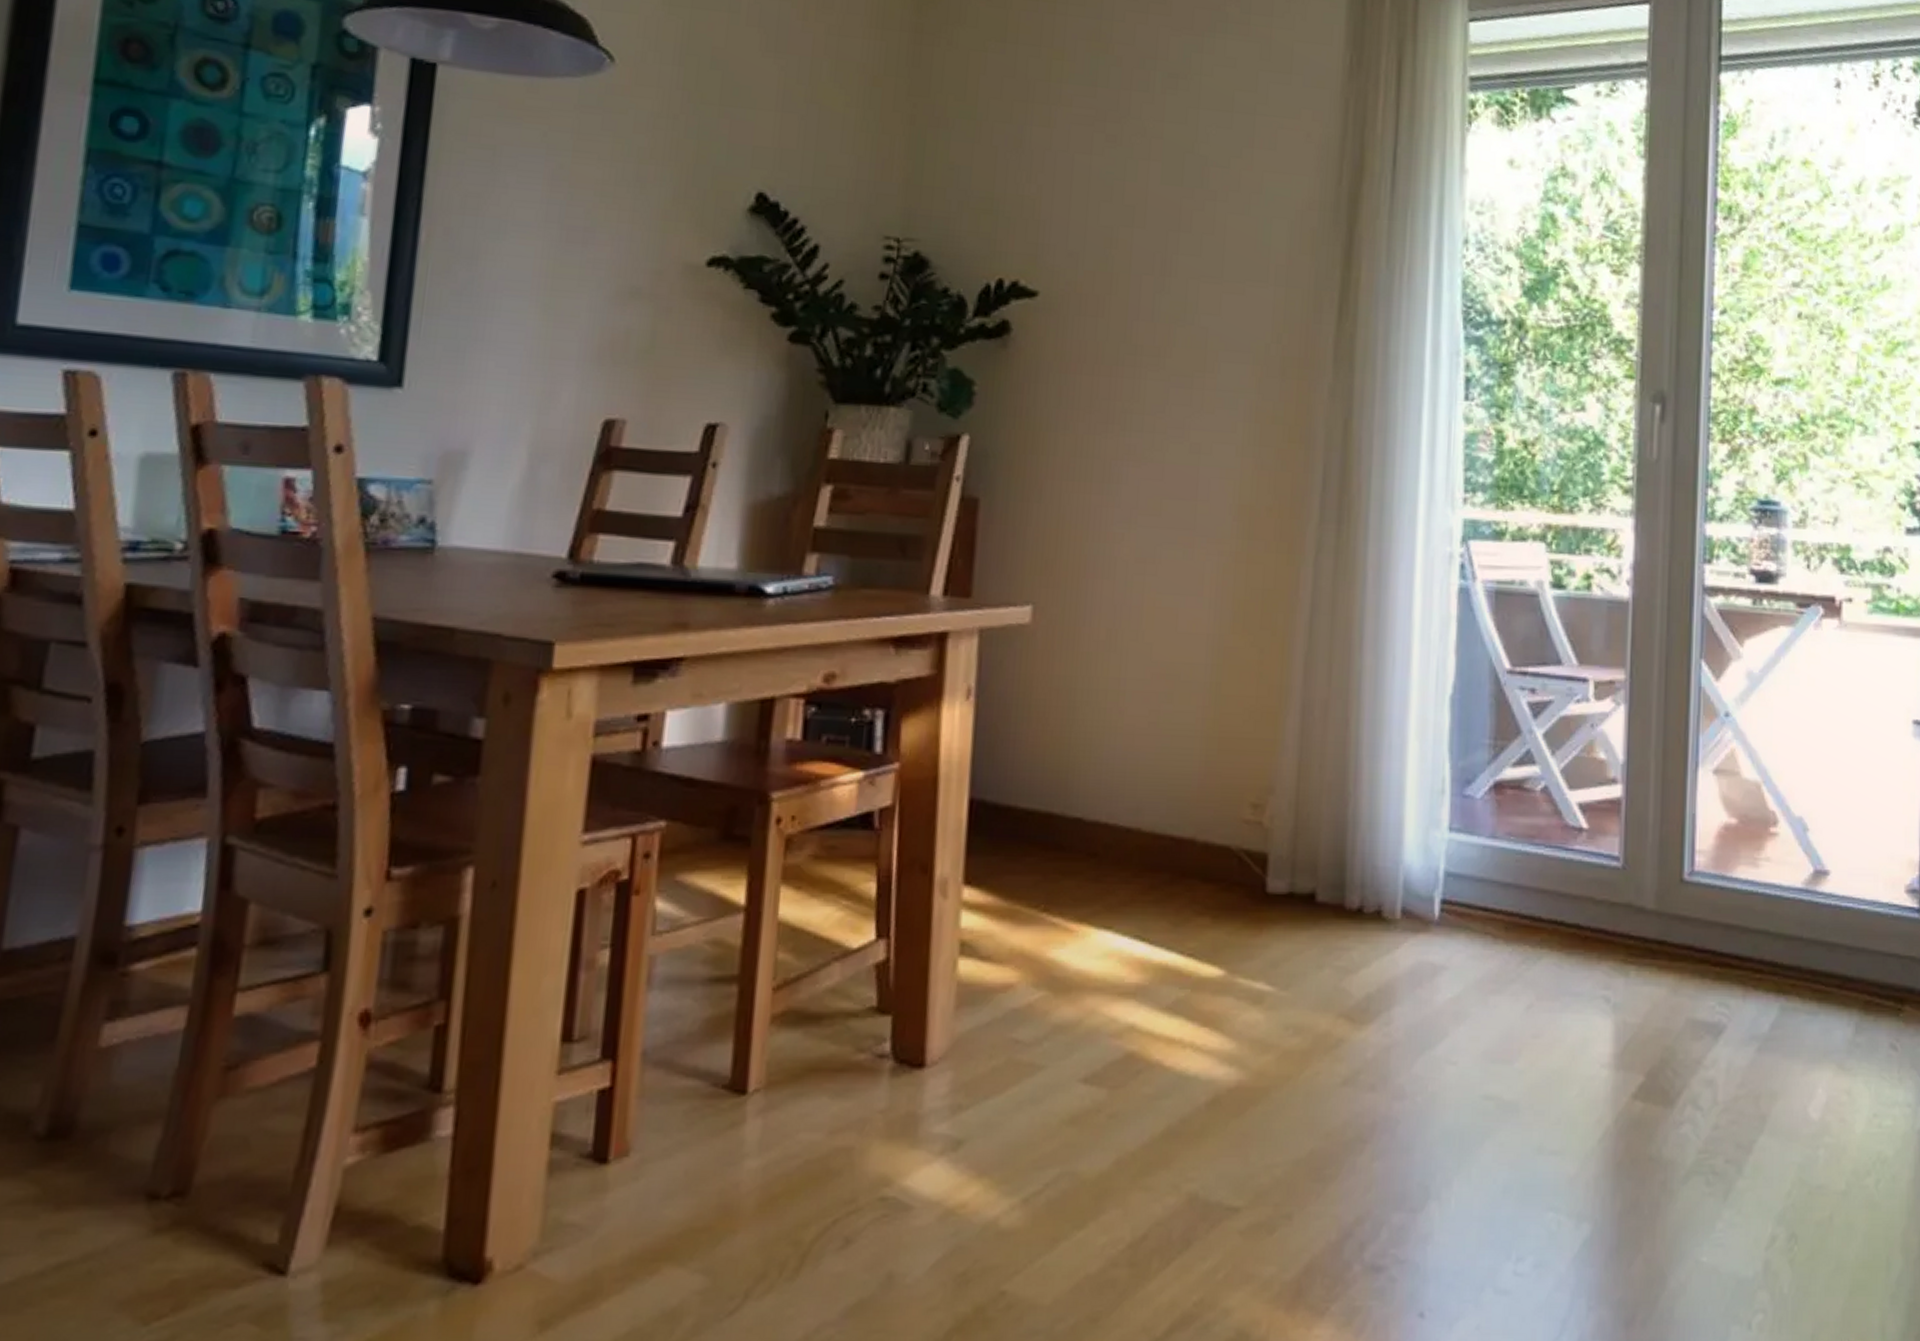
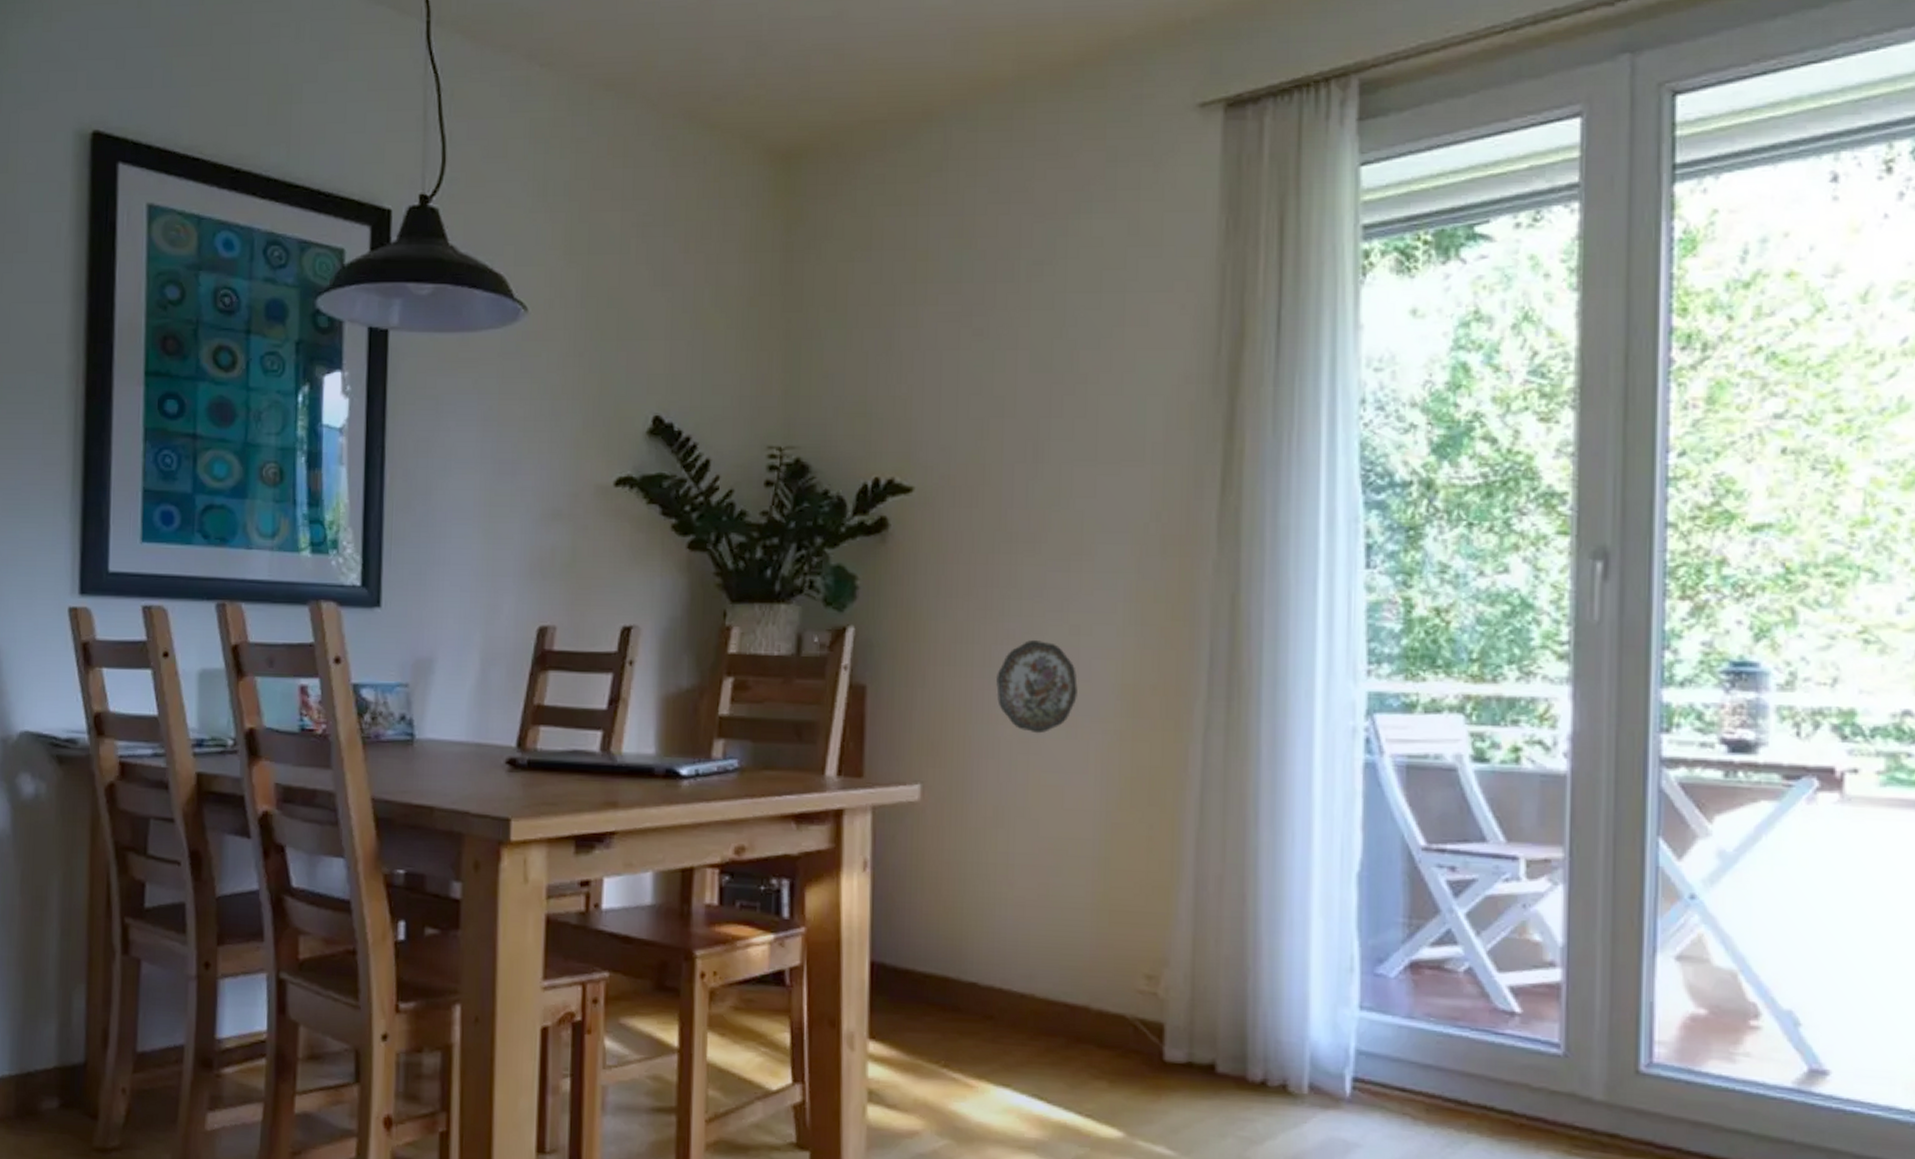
decorative plate: none [1114,456,1196,554] -> present [995,639,1078,734]

